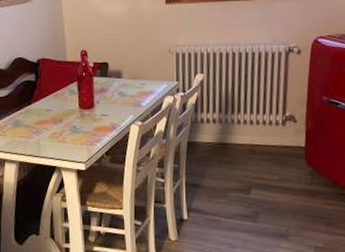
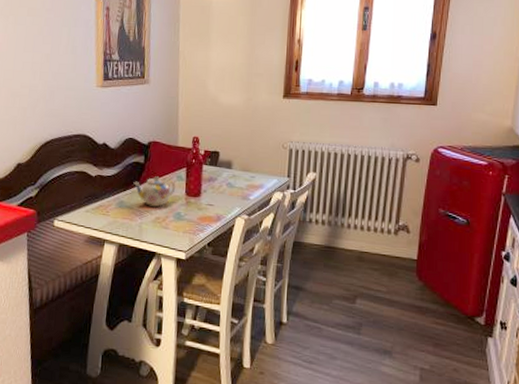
teapot: none [27,93,69,123] -> present [133,176,176,207]

